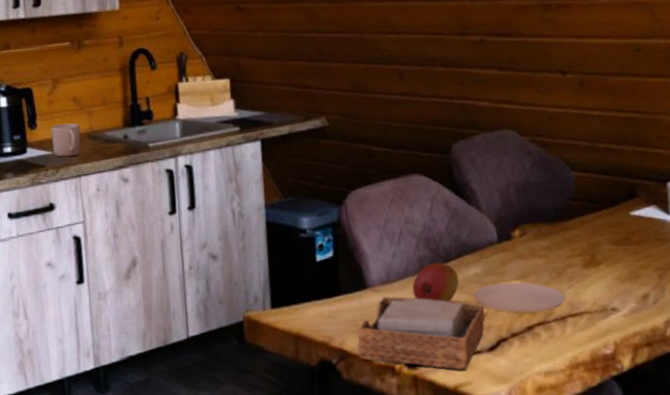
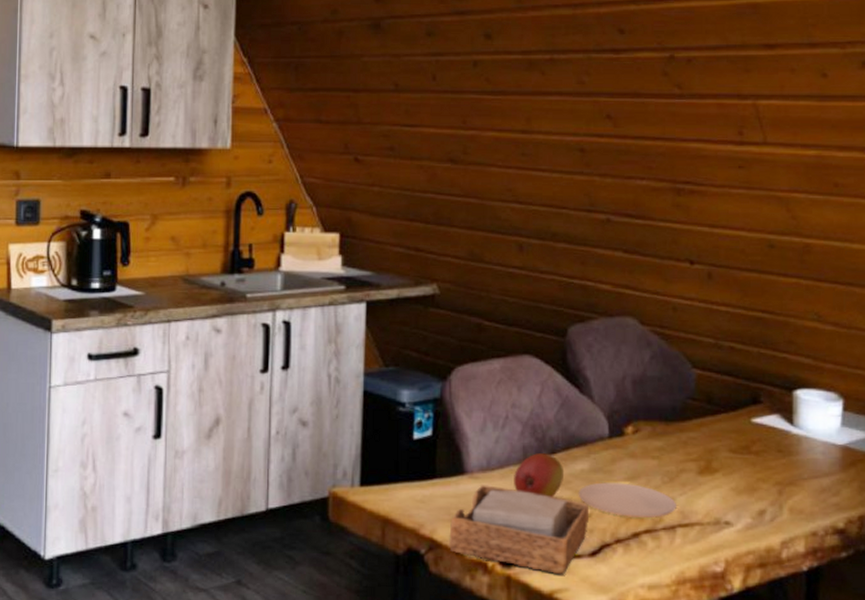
mug: present [50,123,81,157] -> none [143,263,176,299]

